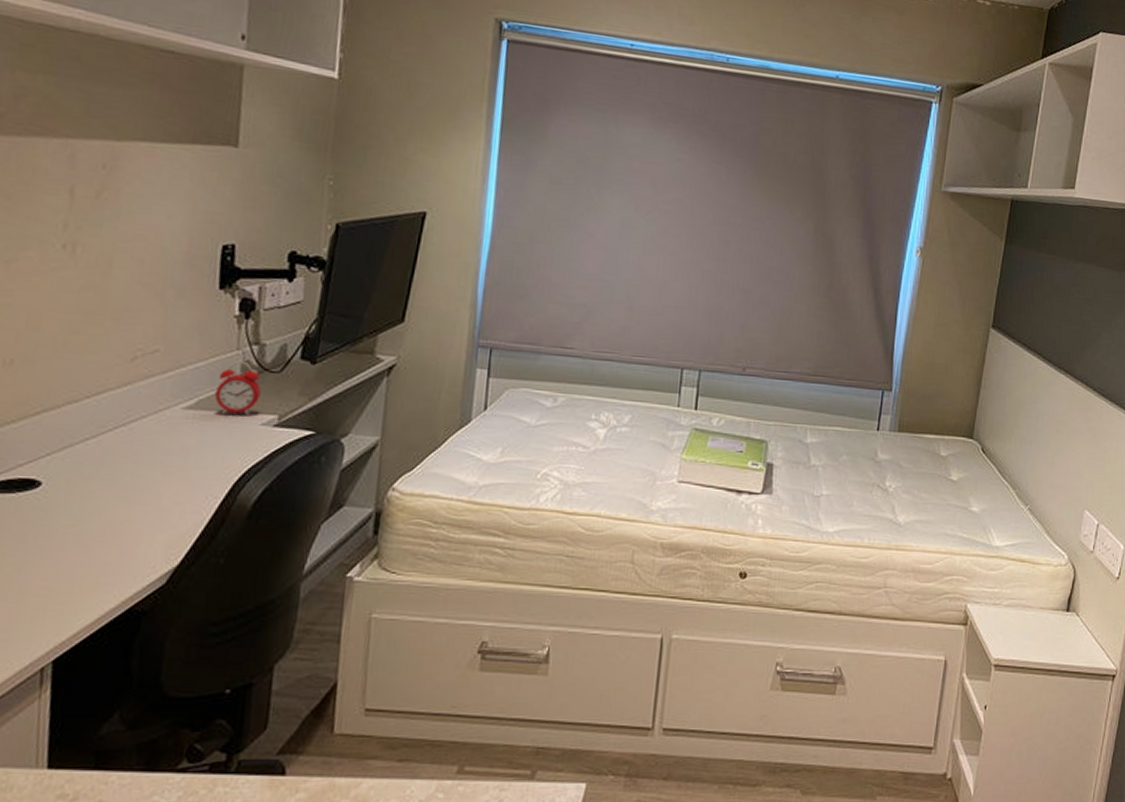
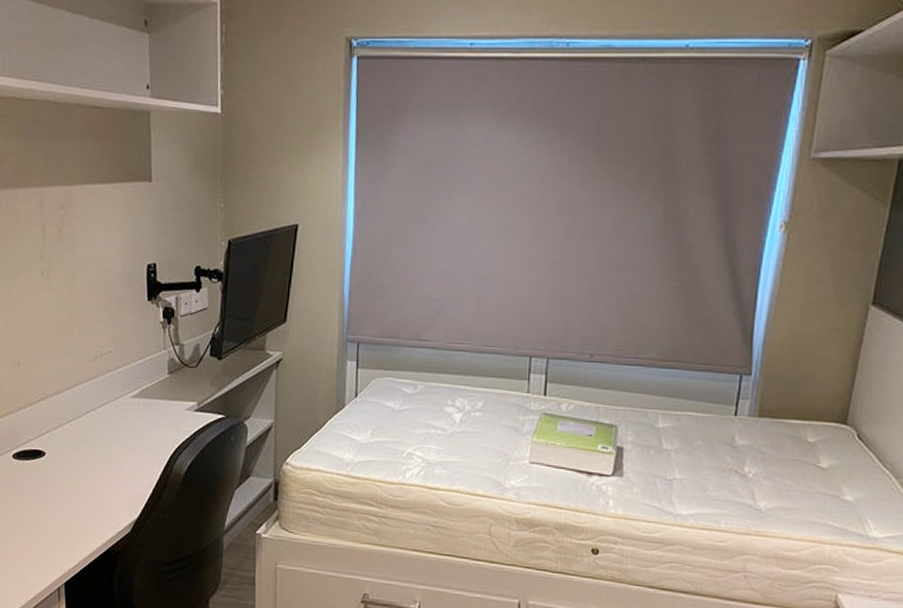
alarm clock: present [214,360,261,415] -> none [151,358,184,402]

